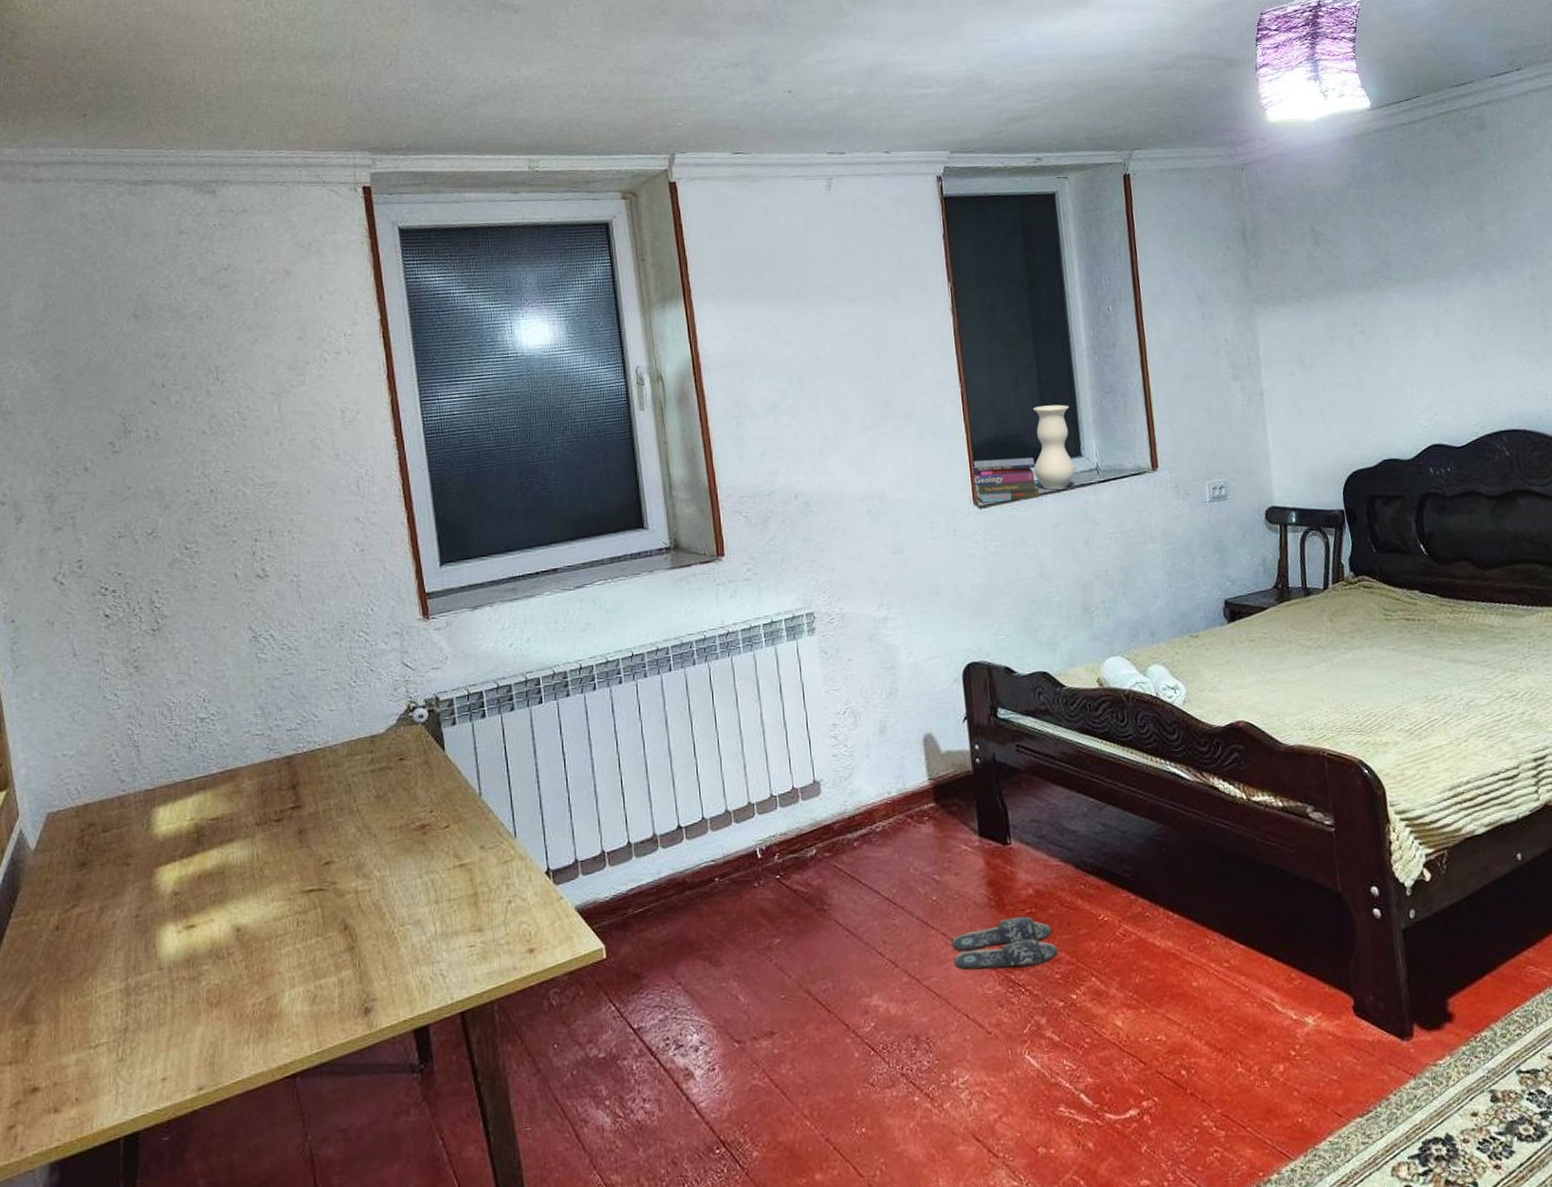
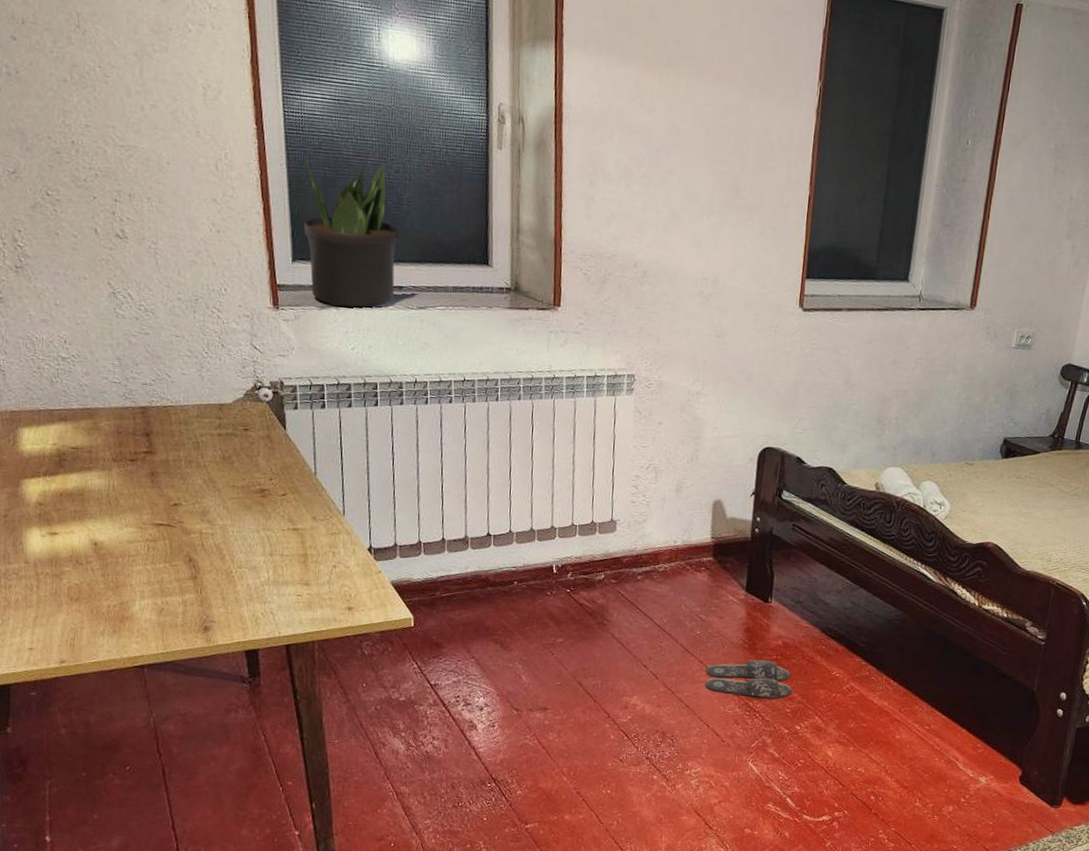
planter: none [444,447,550,603] -> present [303,151,399,308]
books: present [972,457,1039,503] -> none [802,265,864,313]
vase: present [1033,404,1076,490] -> none [861,225,908,309]

